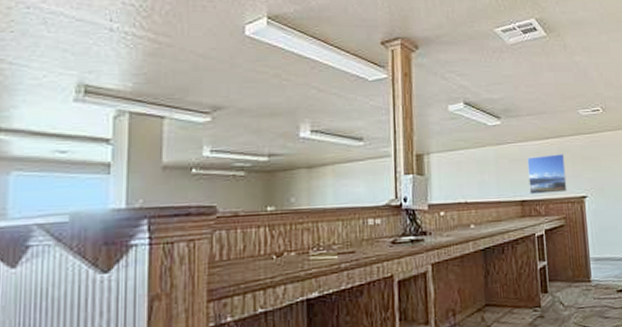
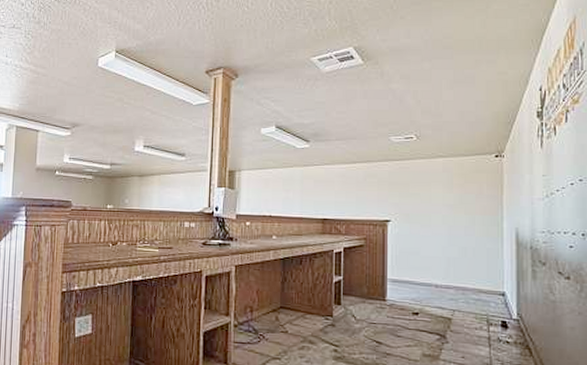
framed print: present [527,154,567,194] -> none [332,178,371,215]

